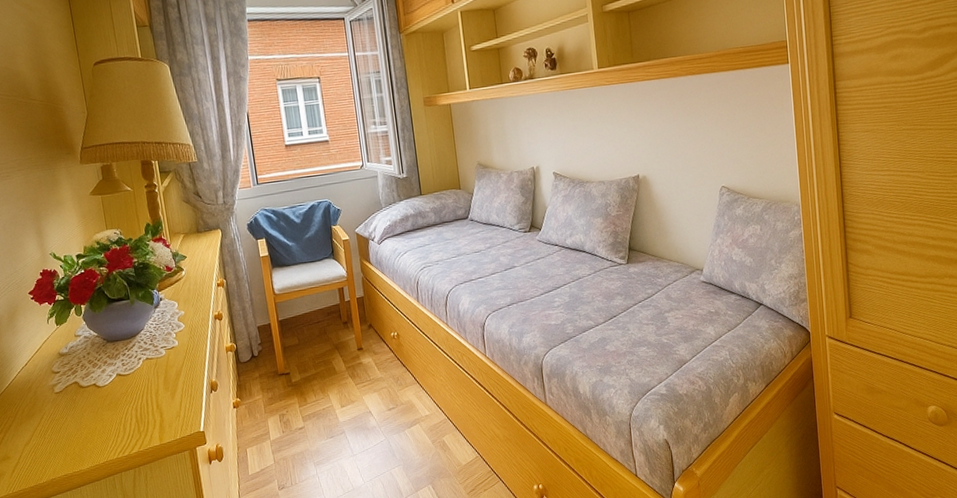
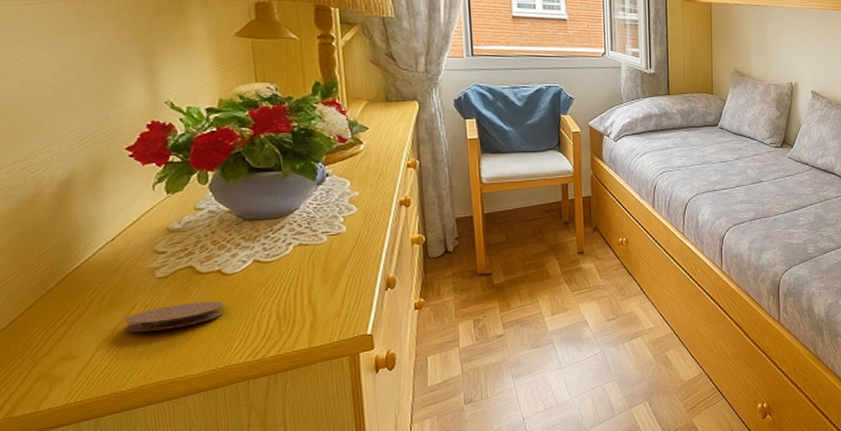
coaster: none [37,409,100,437] -> present [123,301,224,332]

